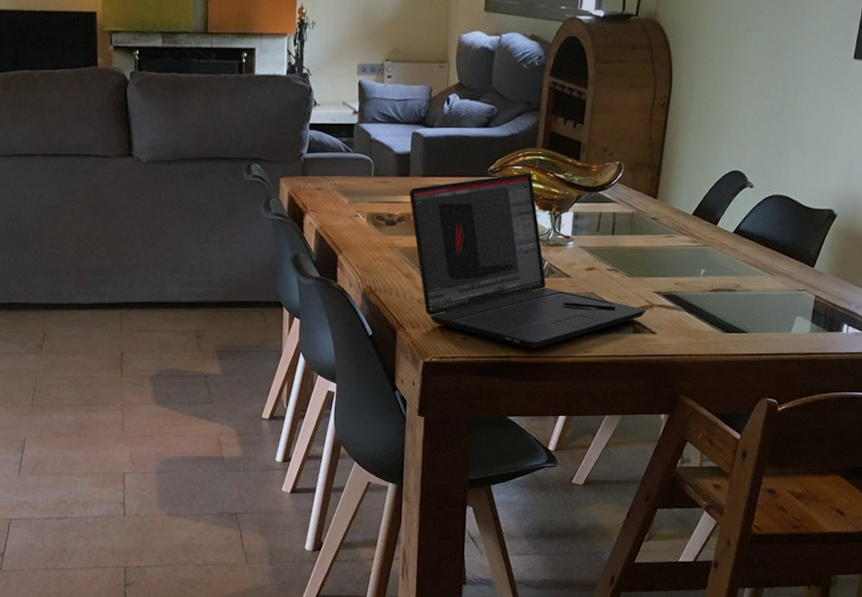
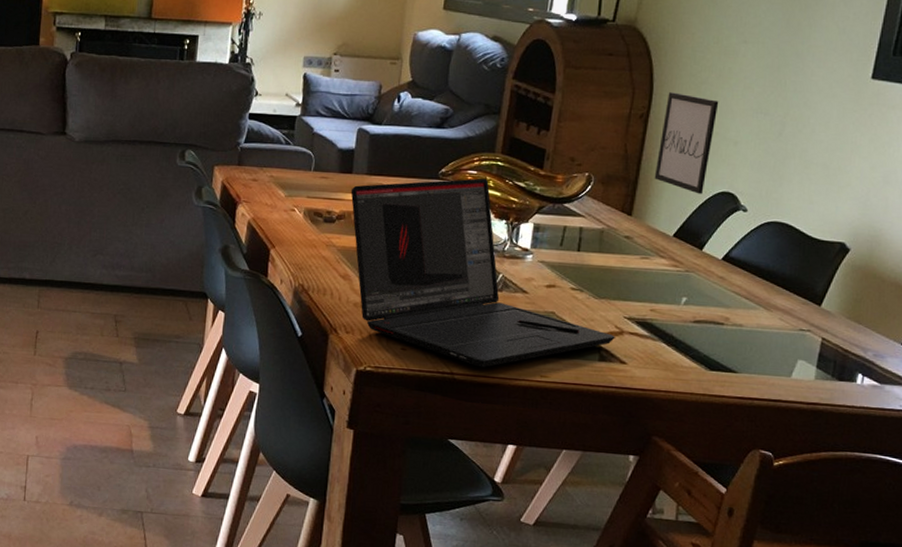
wall art: none [675,81,728,175] -> present [654,92,719,194]

